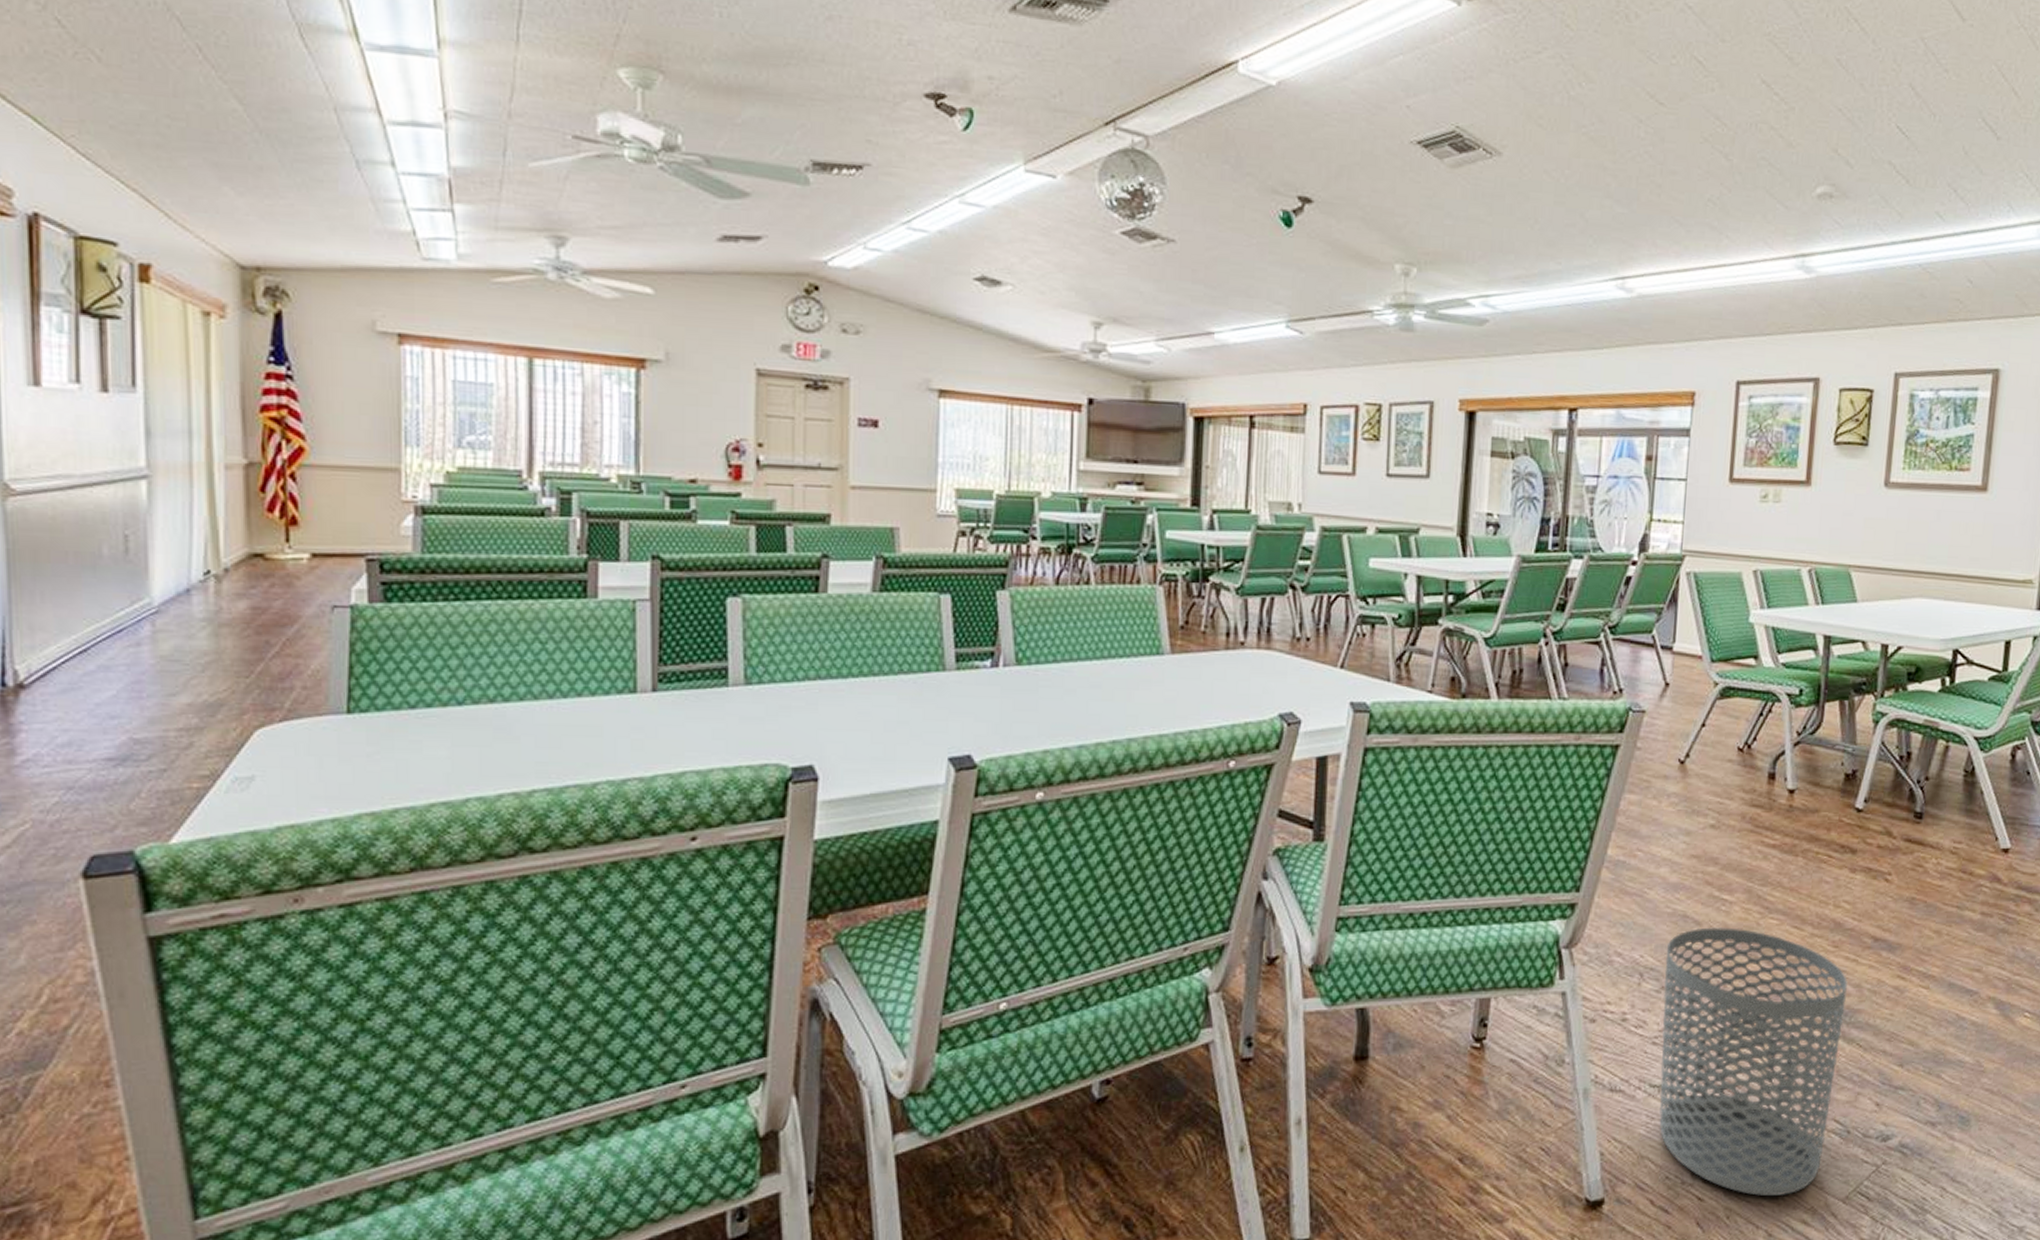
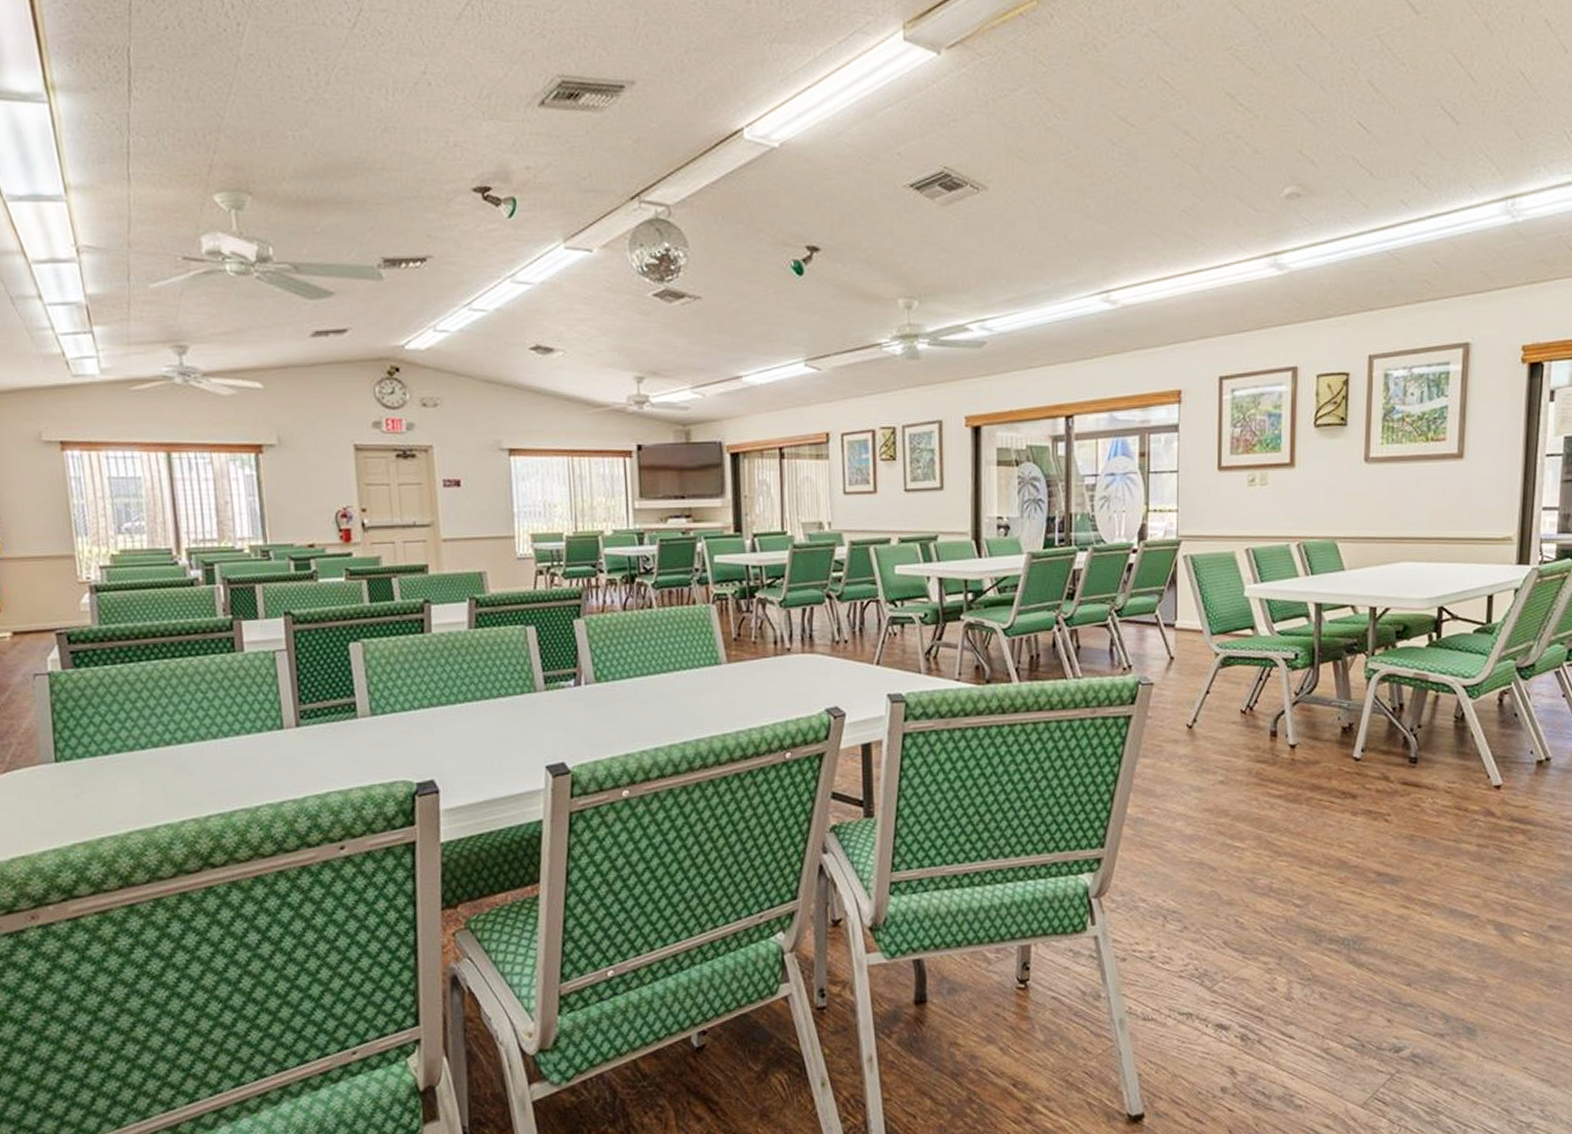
waste bin: present [1659,927,1847,1196] -> none [1186,871,1355,1105]

